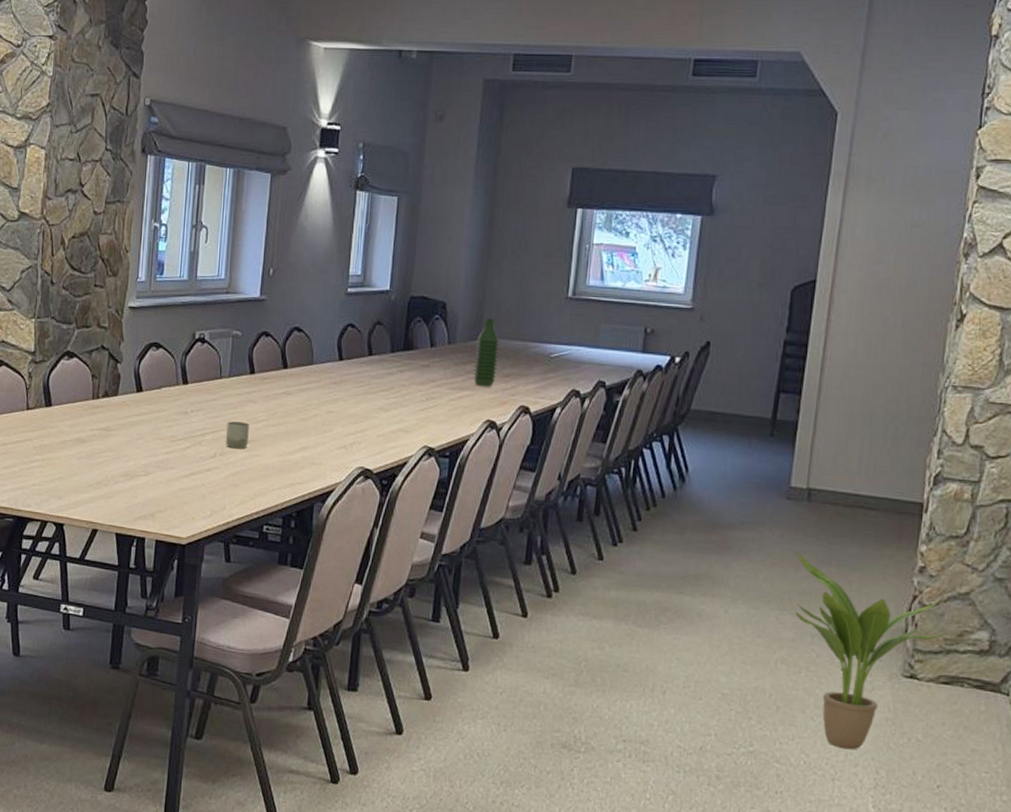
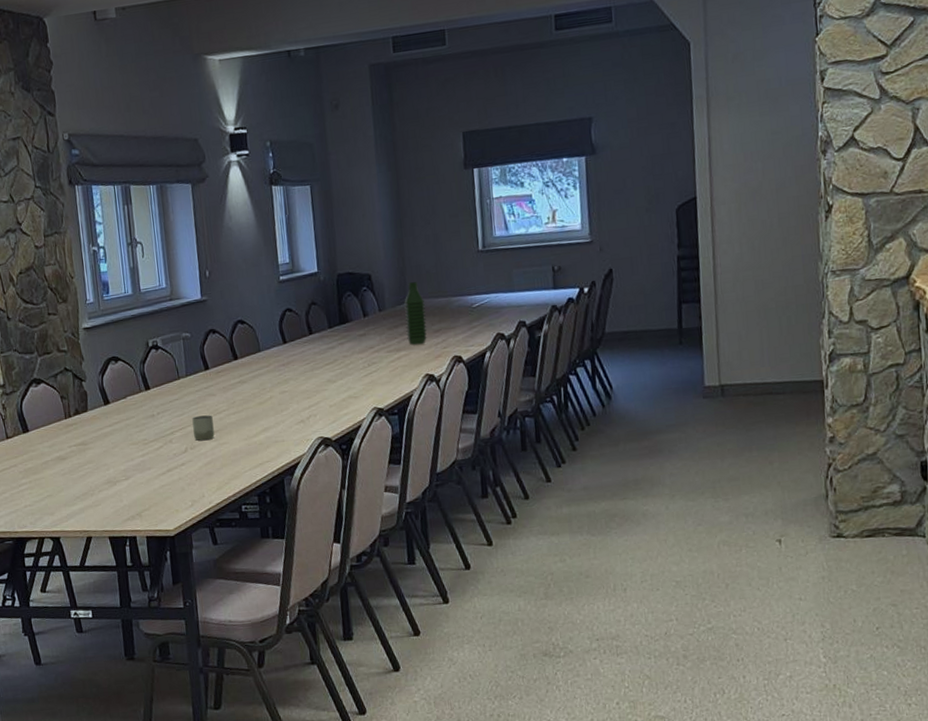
potted plant: present [795,551,949,750] -> none [719,442,864,611]

